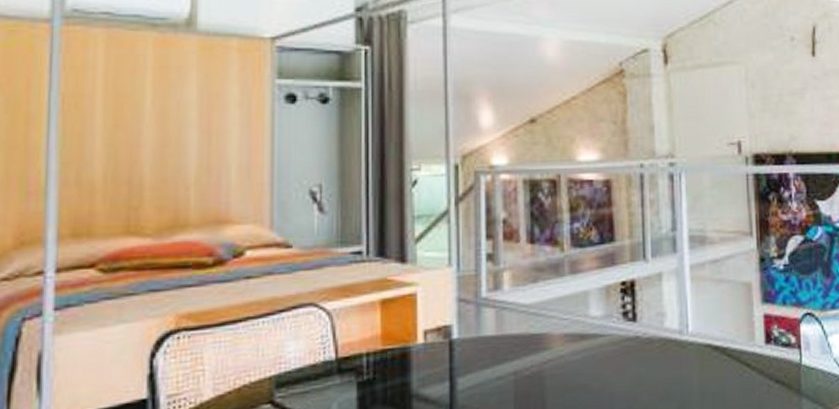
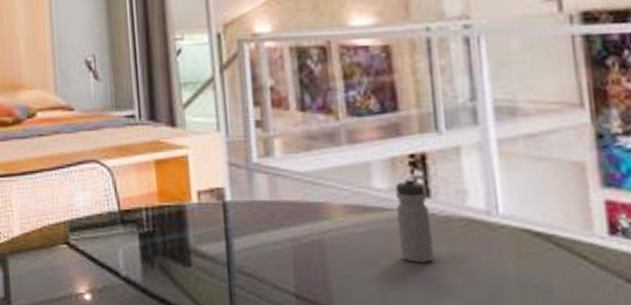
water bottle: none [608,303,637,385] -> present [395,177,434,263]

